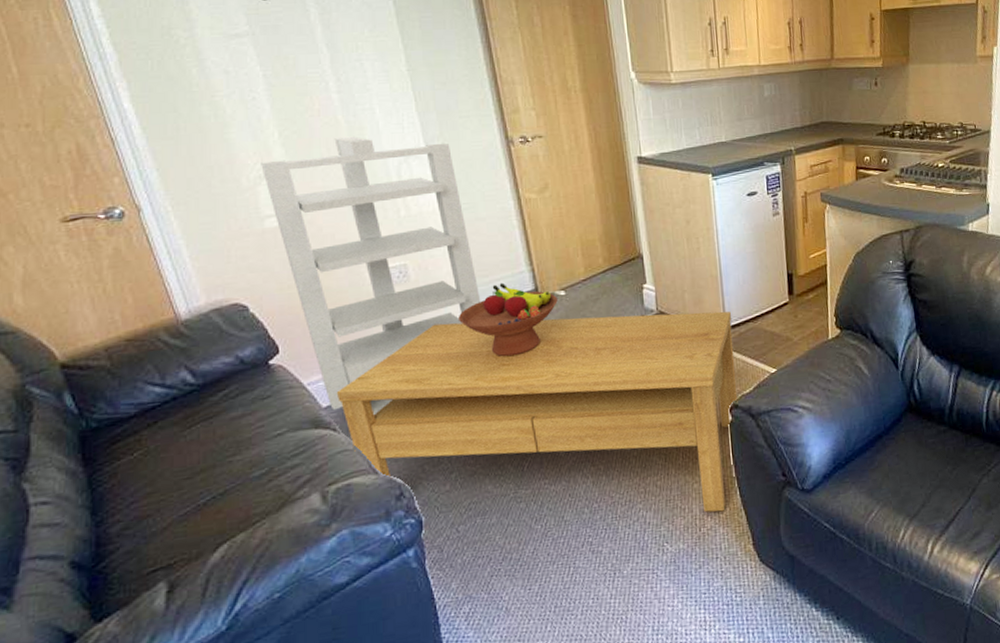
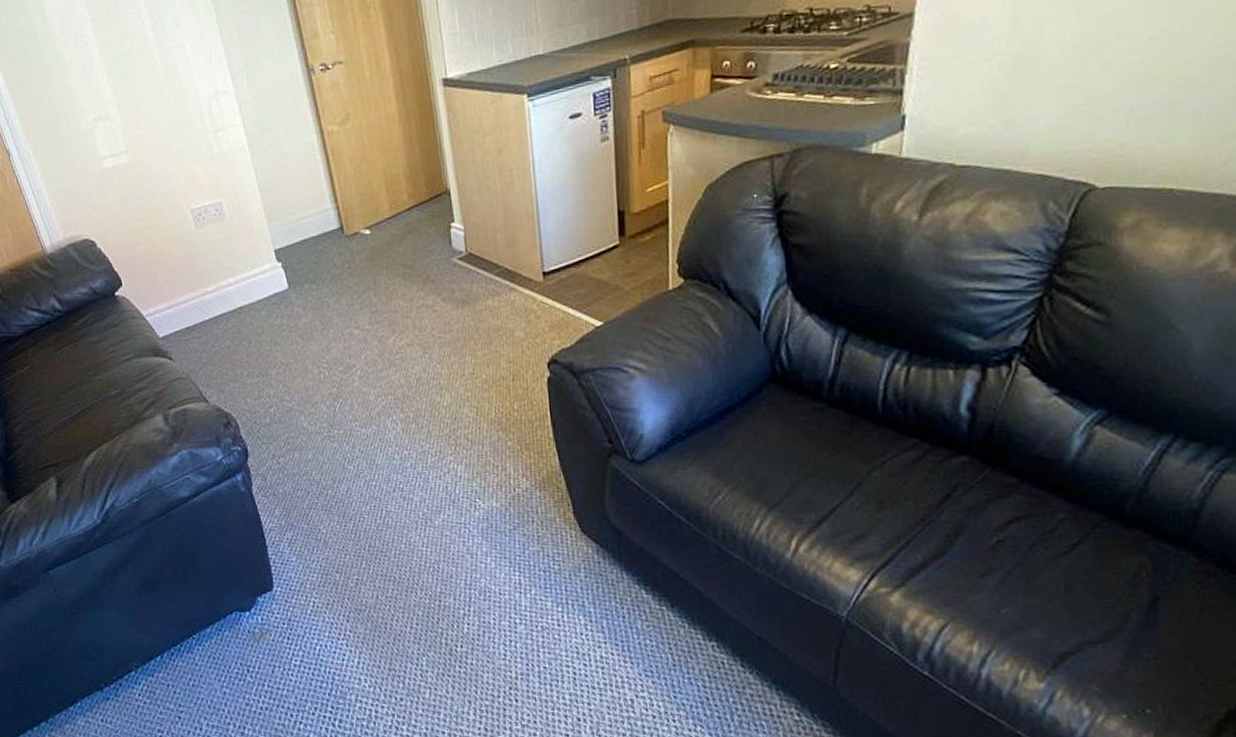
storage cabinet: present [261,136,481,415] -> none [95,74,290,347]
coffee table: present [336,311,738,512] -> none [169,254,557,474]
fruit bowl: present [458,282,558,357] -> none [269,220,363,297]

